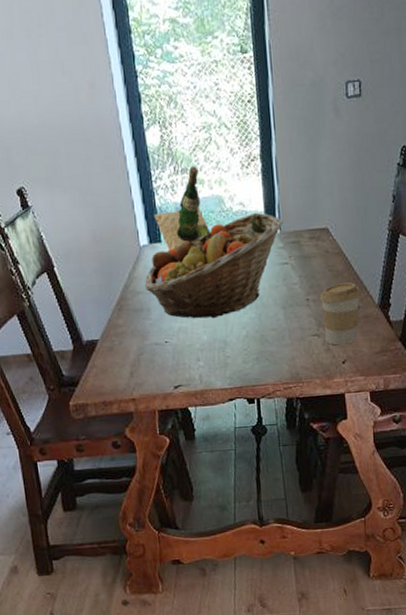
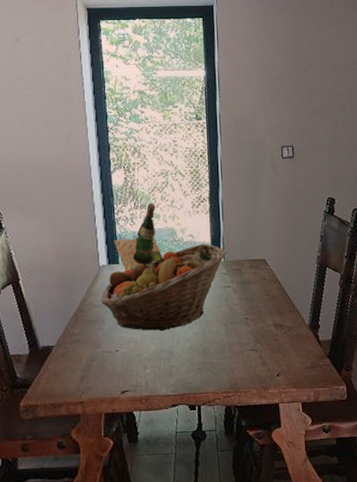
coffee cup: present [319,282,361,346] -> none [257,306,294,360]

